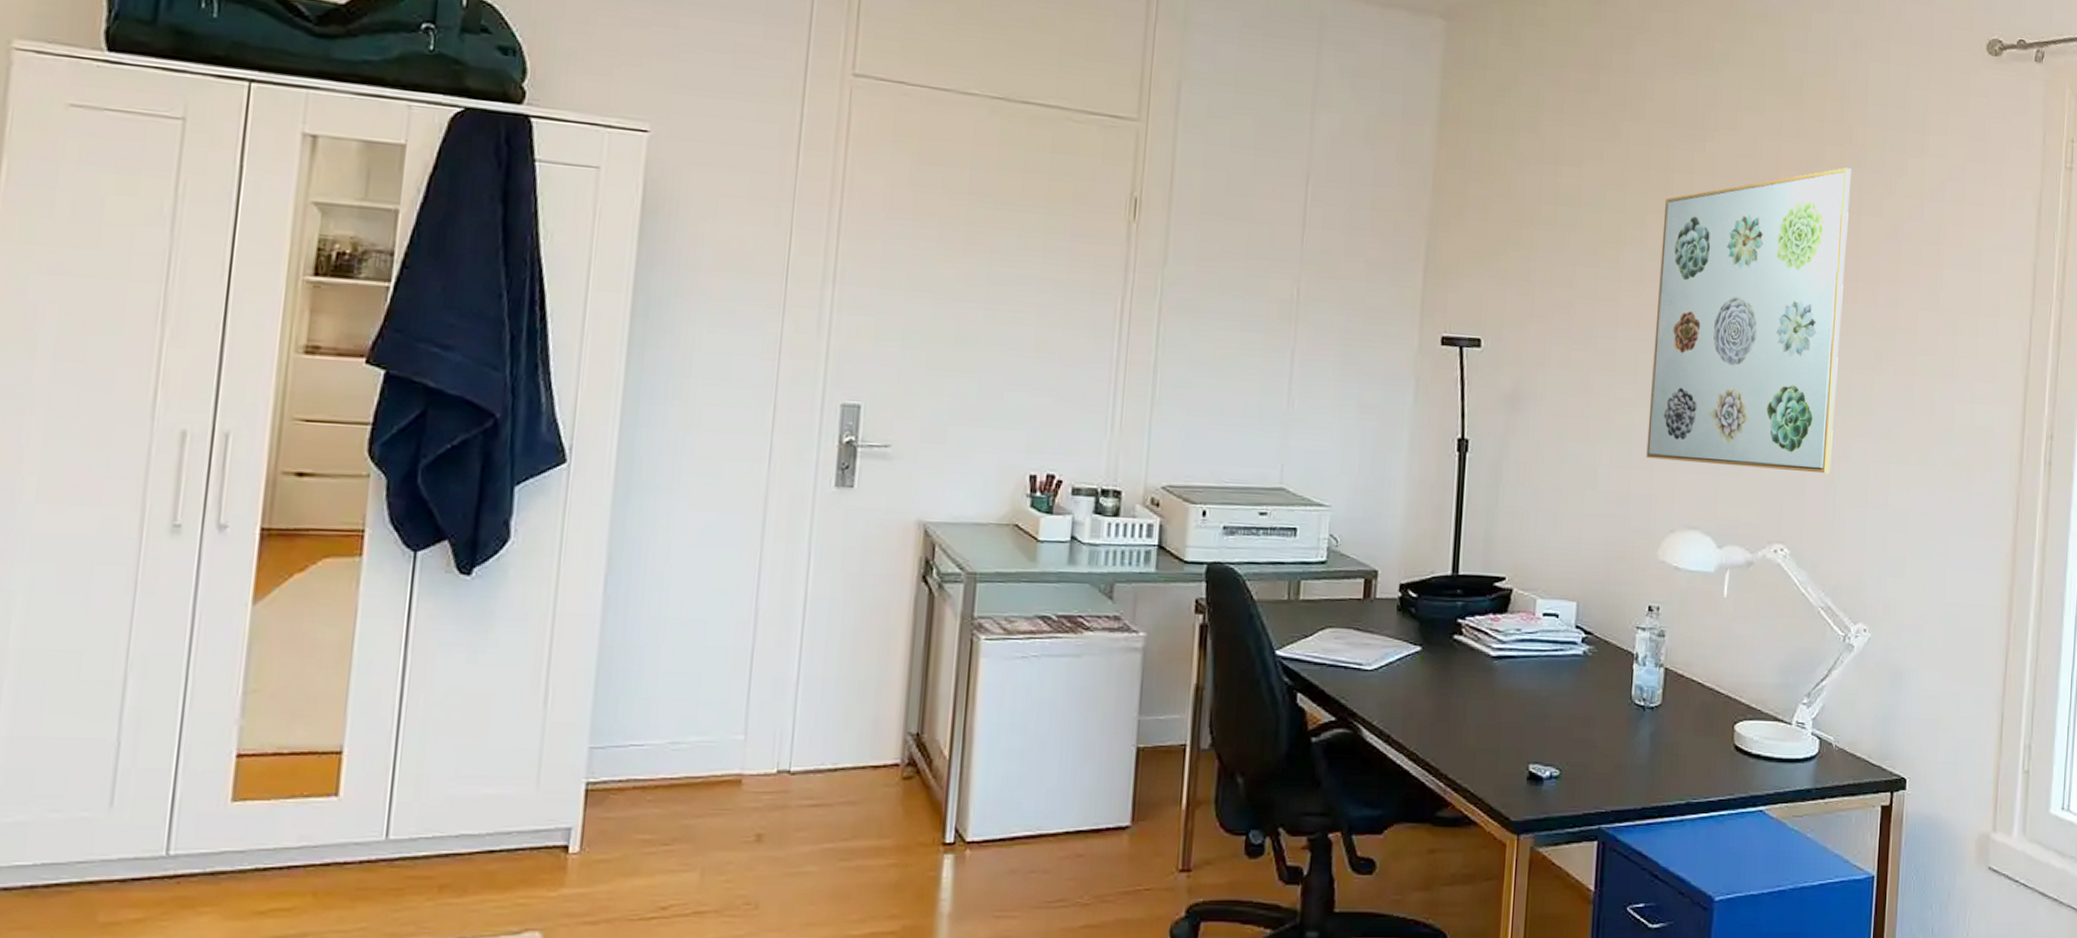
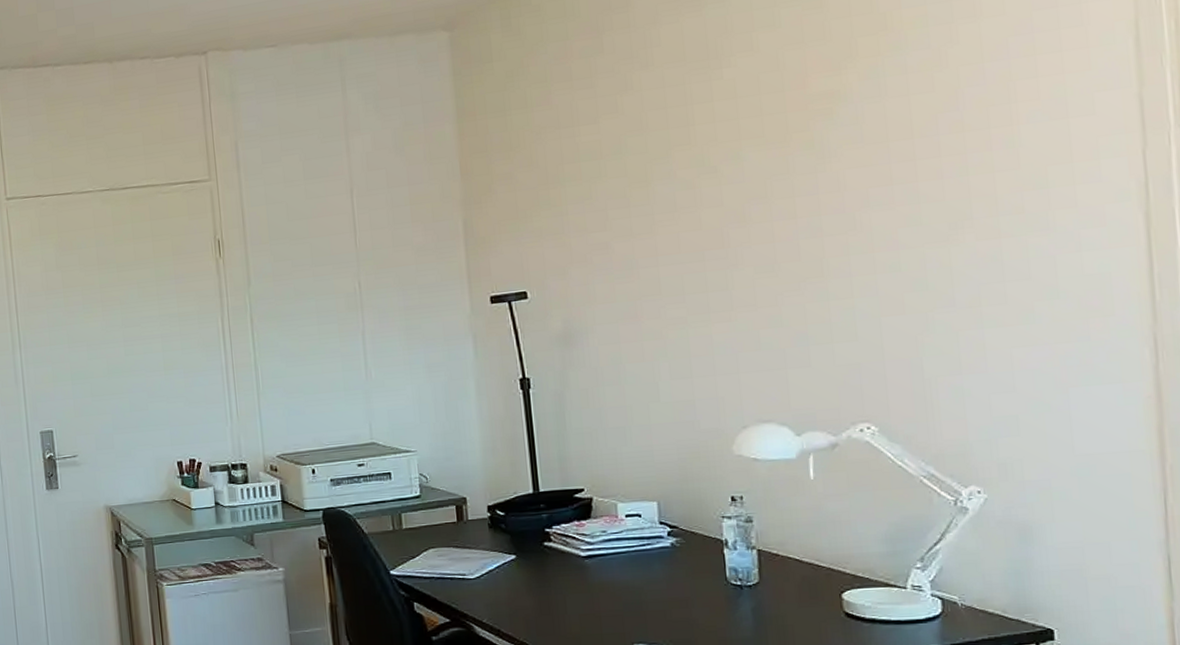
wall art: present [1646,167,1852,474] -> none [688,54,913,367]

